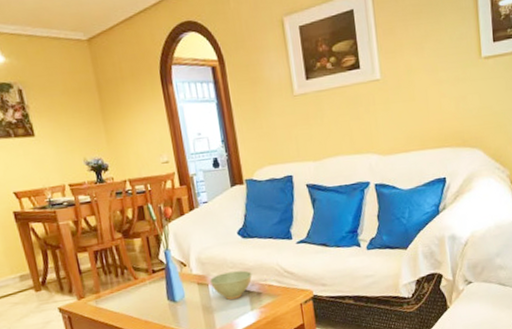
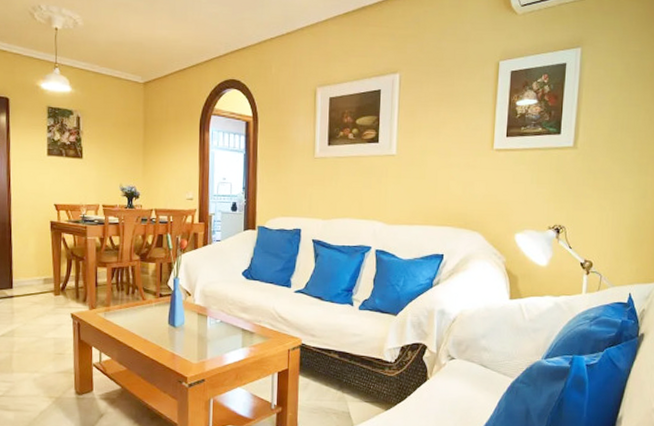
bowl: present [209,270,252,300] -> none [209,308,249,335]

